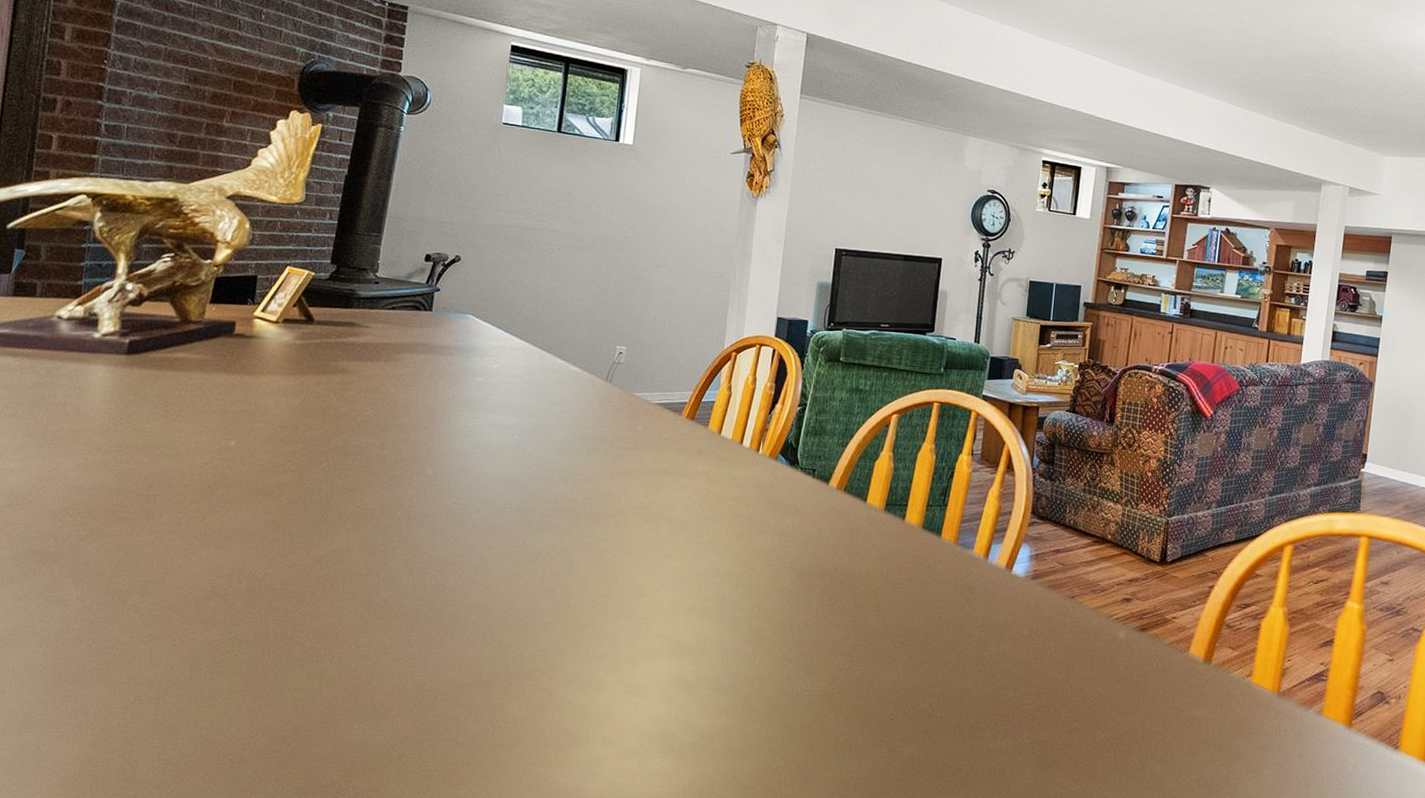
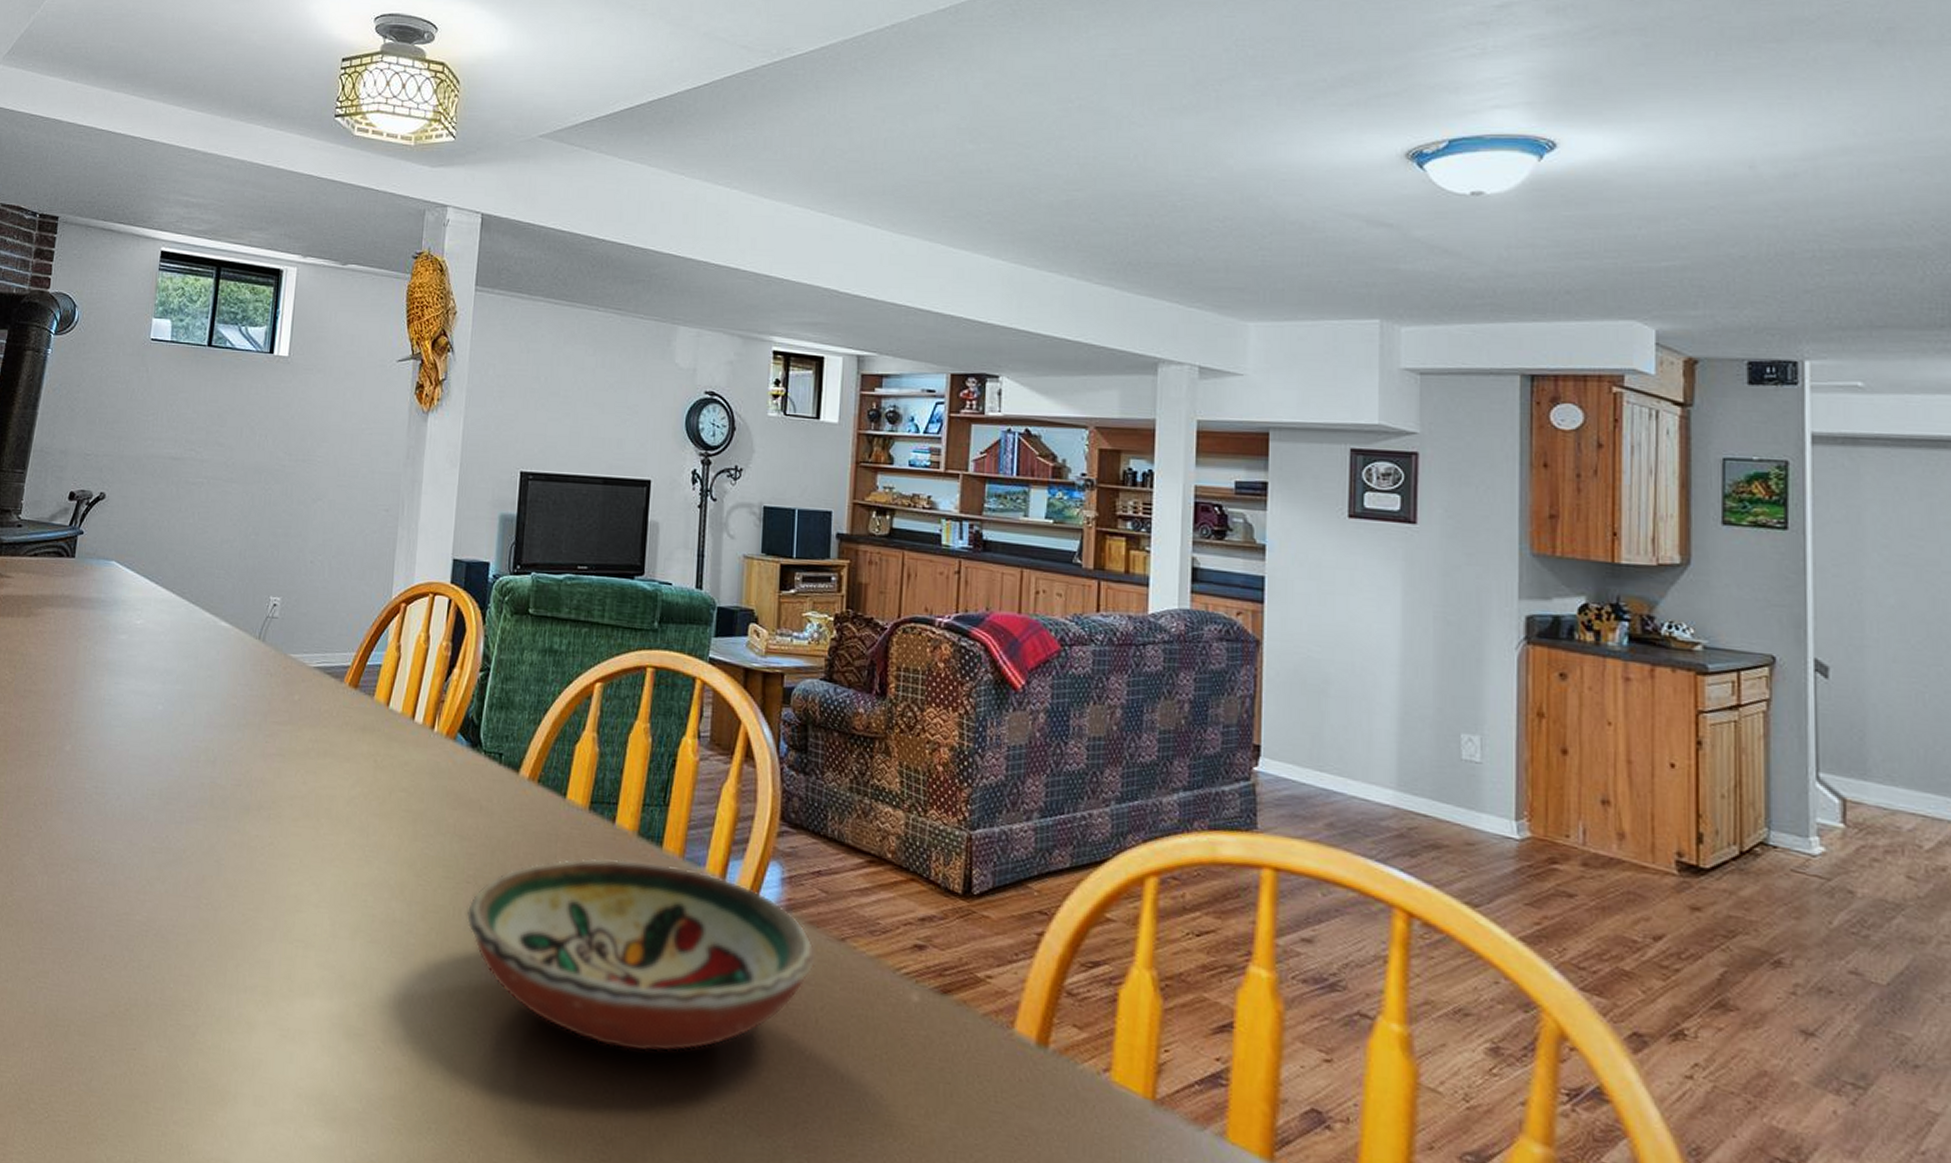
decorative bowl: none [783,545,1053,685] -> present [466,857,816,1052]

